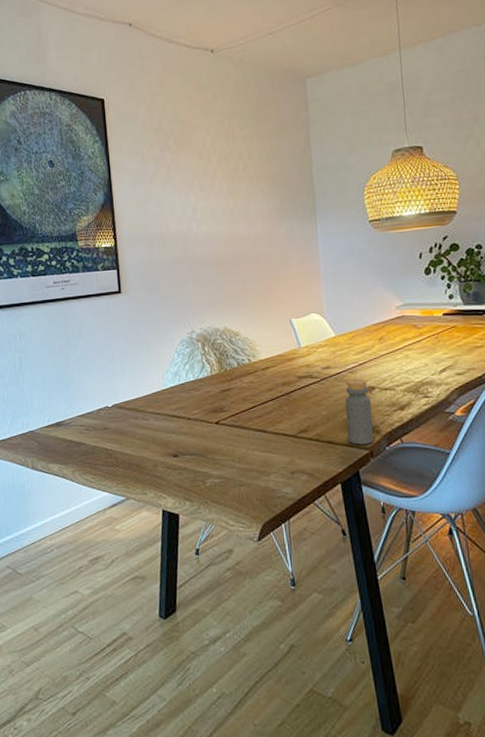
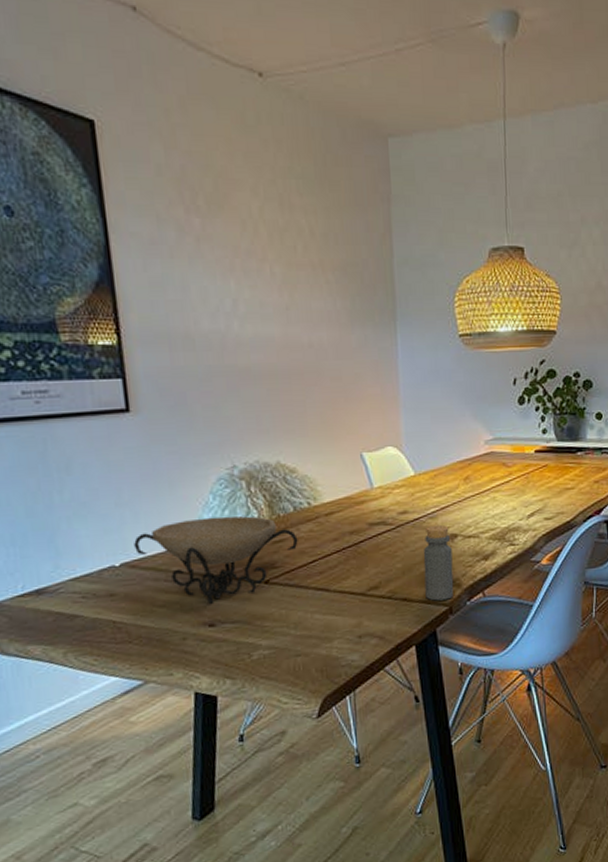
decorative bowl: none [122,370,241,440] -> present [134,516,298,605]

